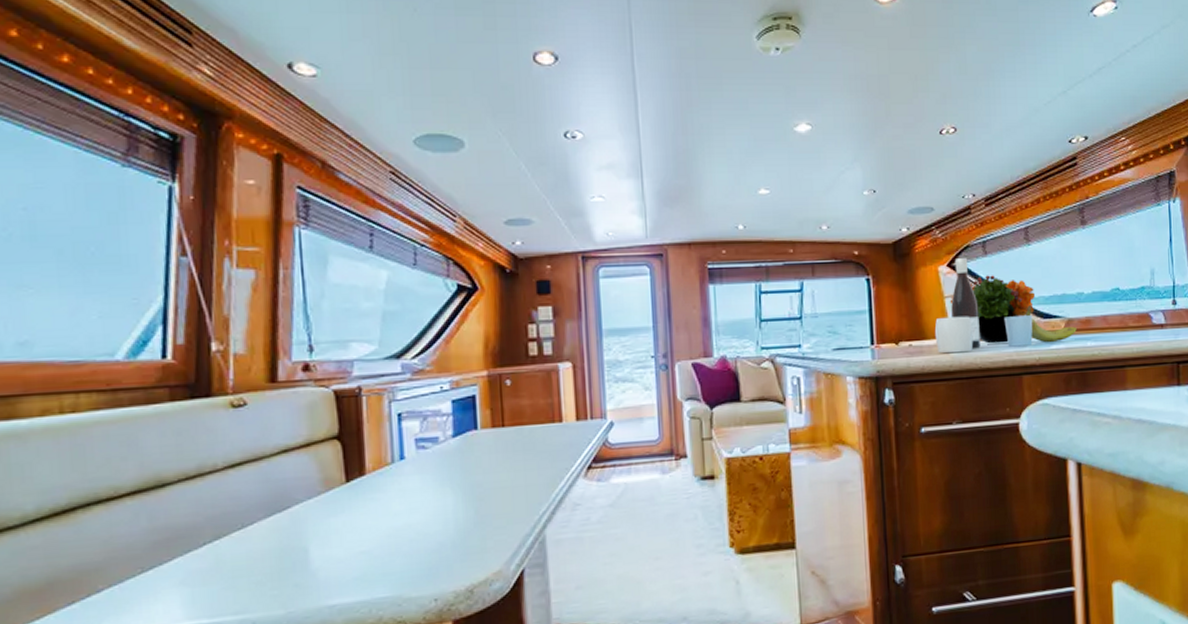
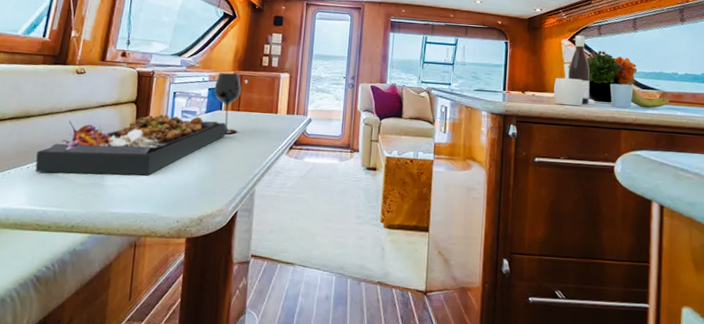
food platter: none [187,443,489,568] -> present [35,114,226,176]
wine glass: none [460,372,506,463] -> present [214,72,241,134]

